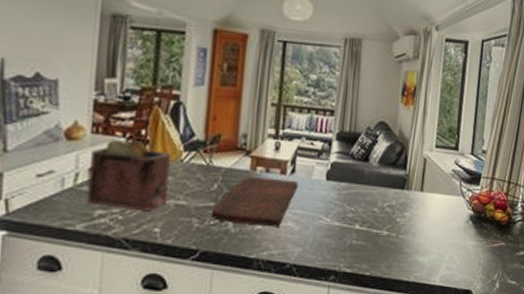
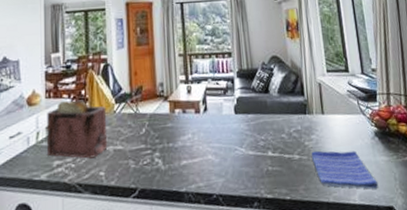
cutting board: present [211,177,298,227] -> none [143,117,212,162]
dish towel: none [400,228,462,273] -> present [311,151,379,190]

